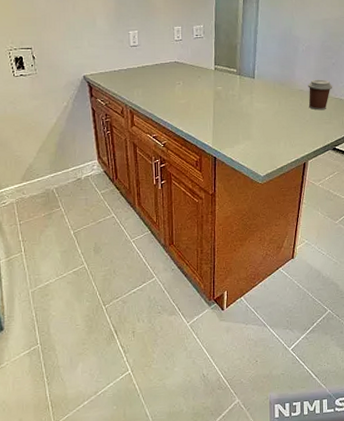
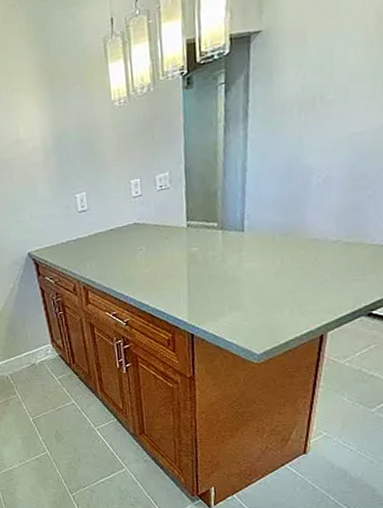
coffee cup: present [308,79,332,111] -> none [326,220,367,265]

